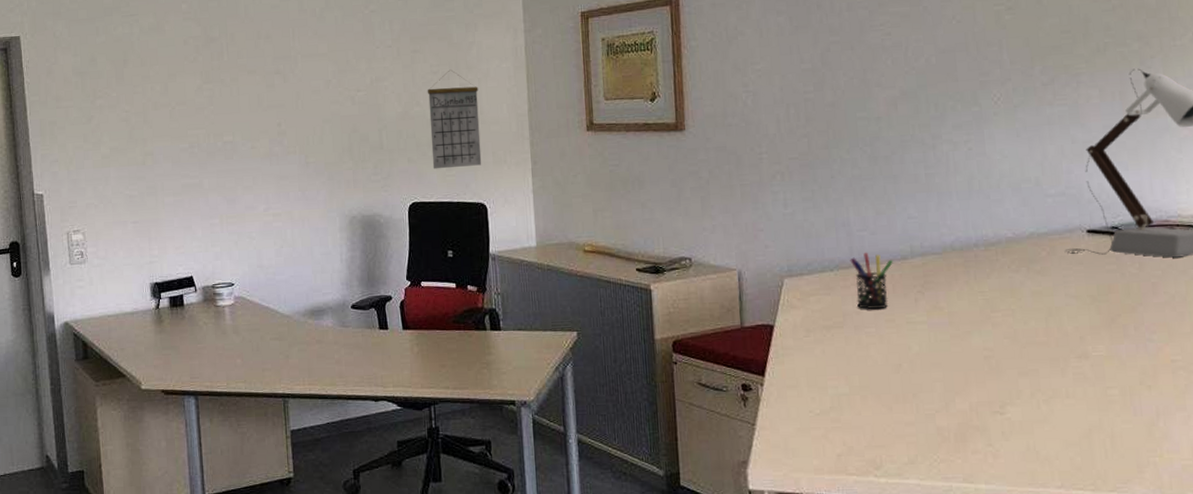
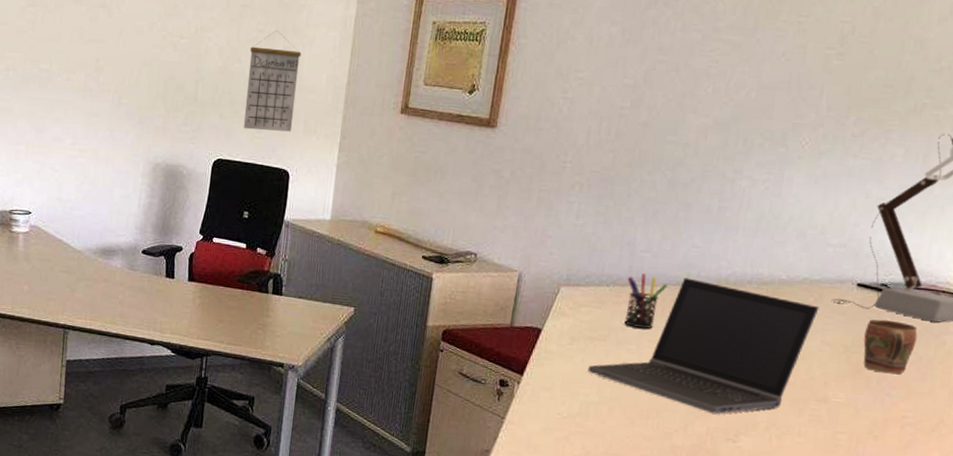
laptop computer: none [830,250,1055,388] -> present [588,278,820,414]
mug: none [1107,262,1164,318] -> present [863,319,918,375]

